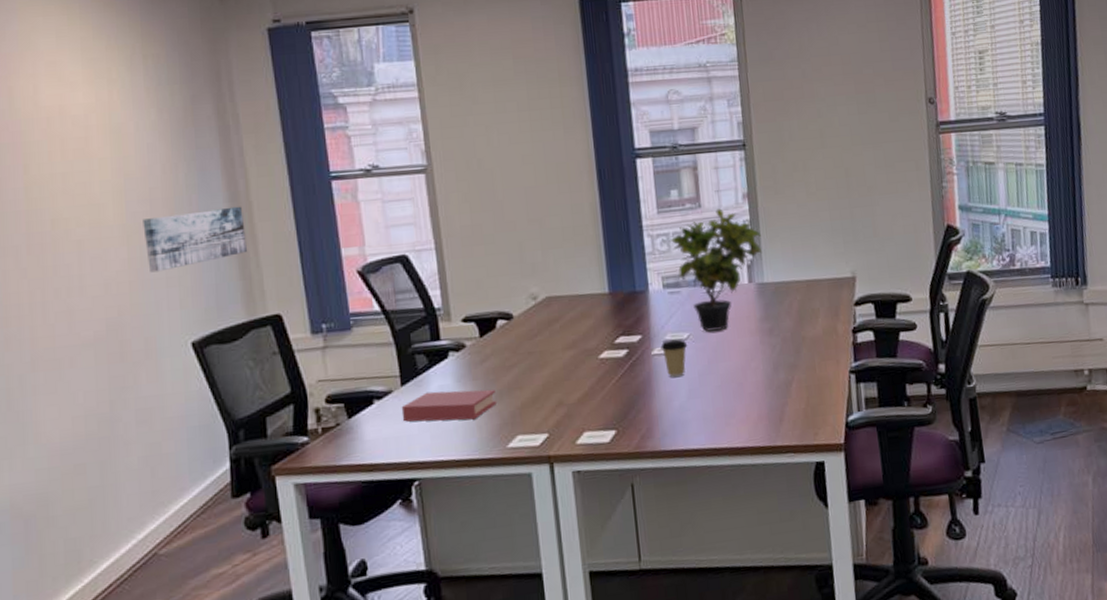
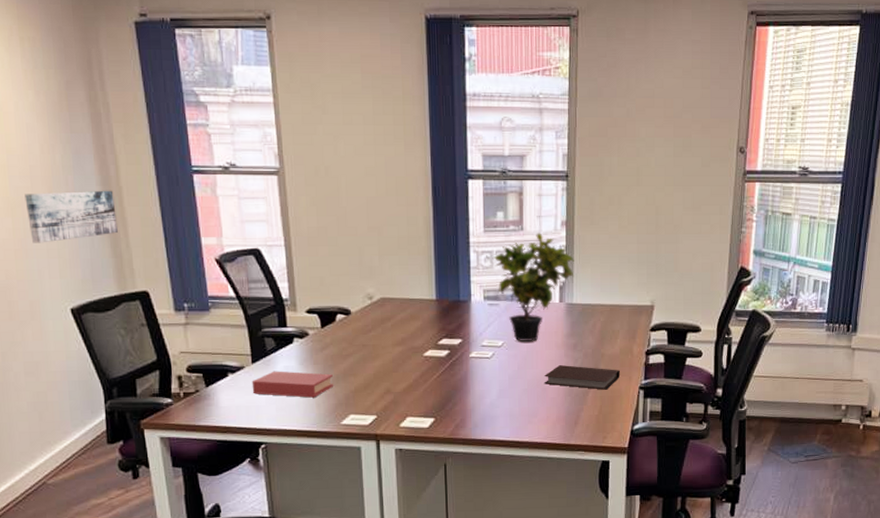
coffee cup: present [660,339,688,378] -> none [478,345,502,379]
notebook: none [739,353,826,379] -> present [544,365,620,390]

